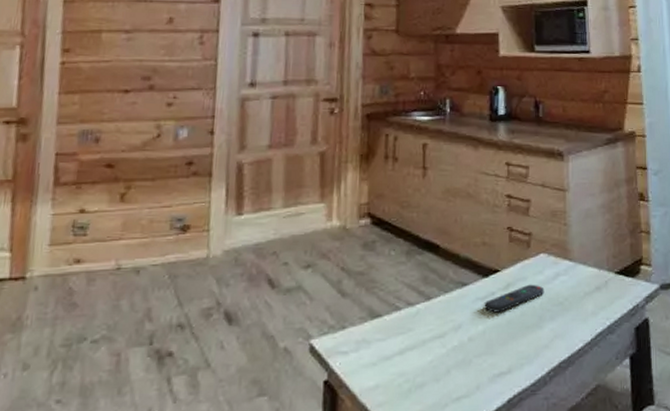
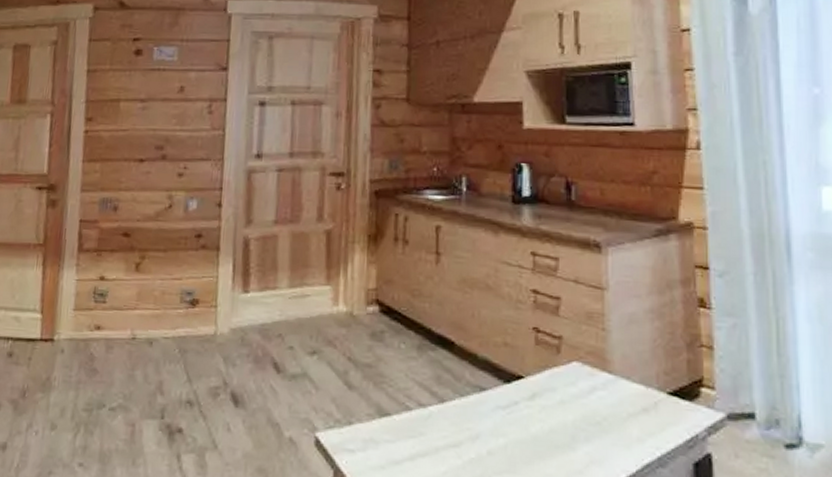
remote control: present [484,284,545,313] -> none [505,396,578,426]

